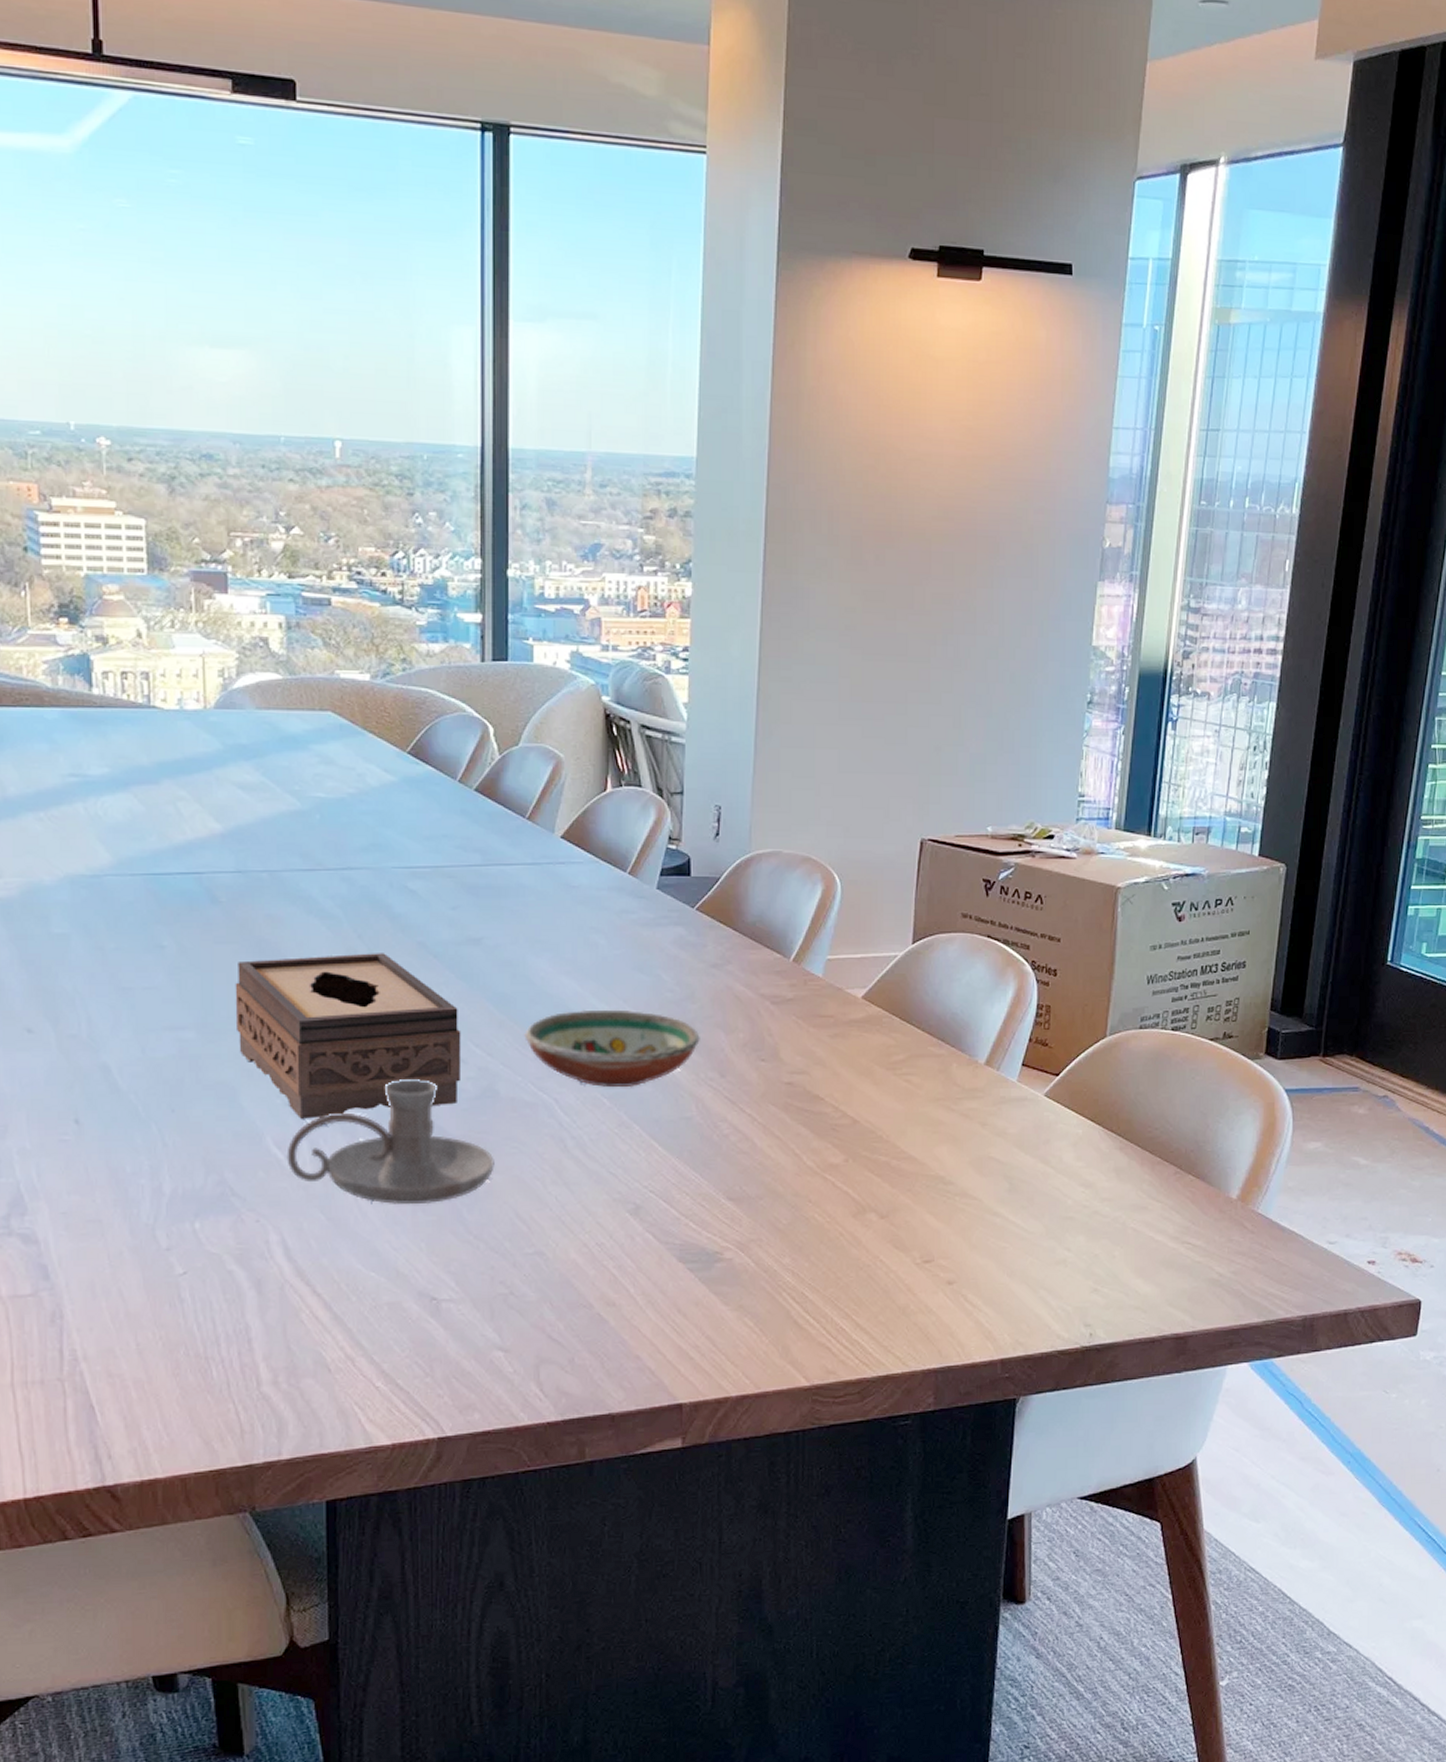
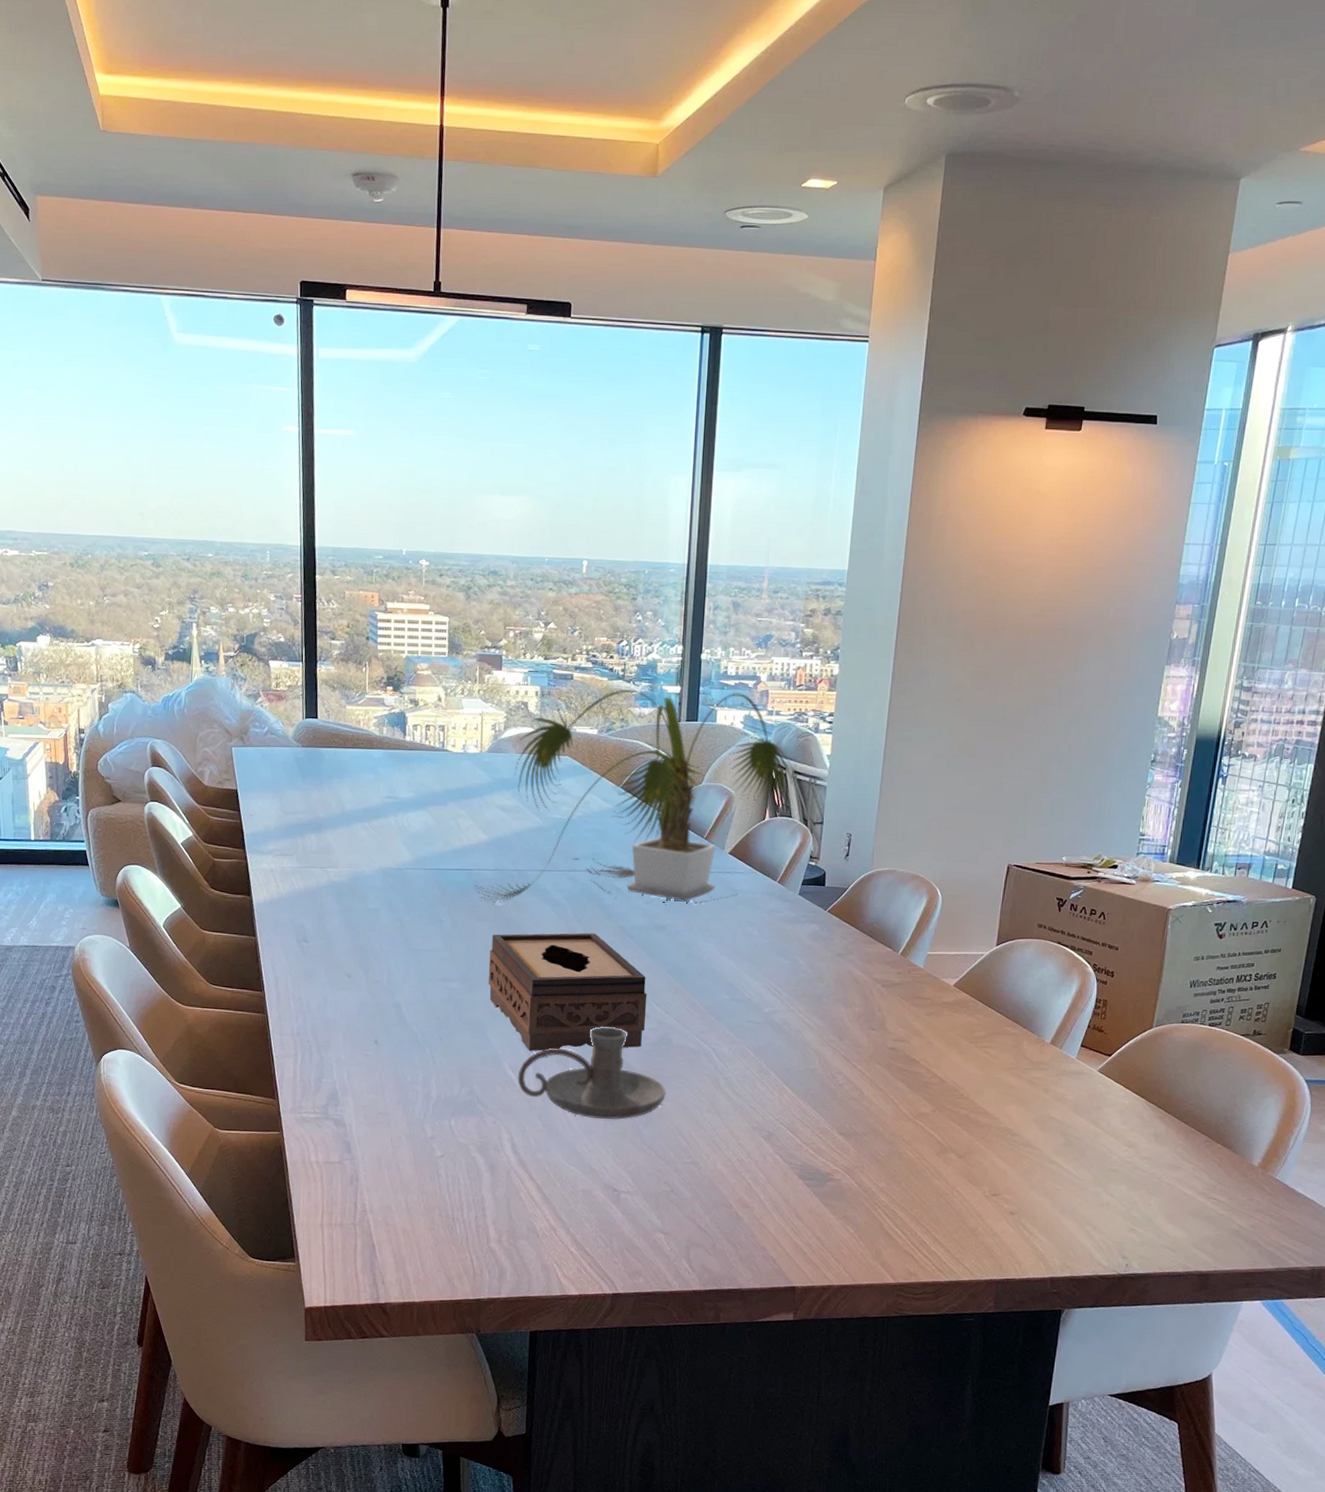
plant: none [208,618,643,920] -> present [475,689,796,904]
decorative bowl: present [524,1009,700,1088] -> none [693,982,825,1044]

